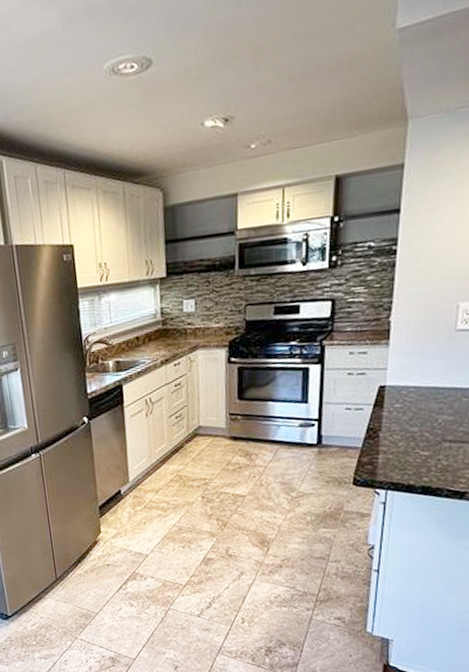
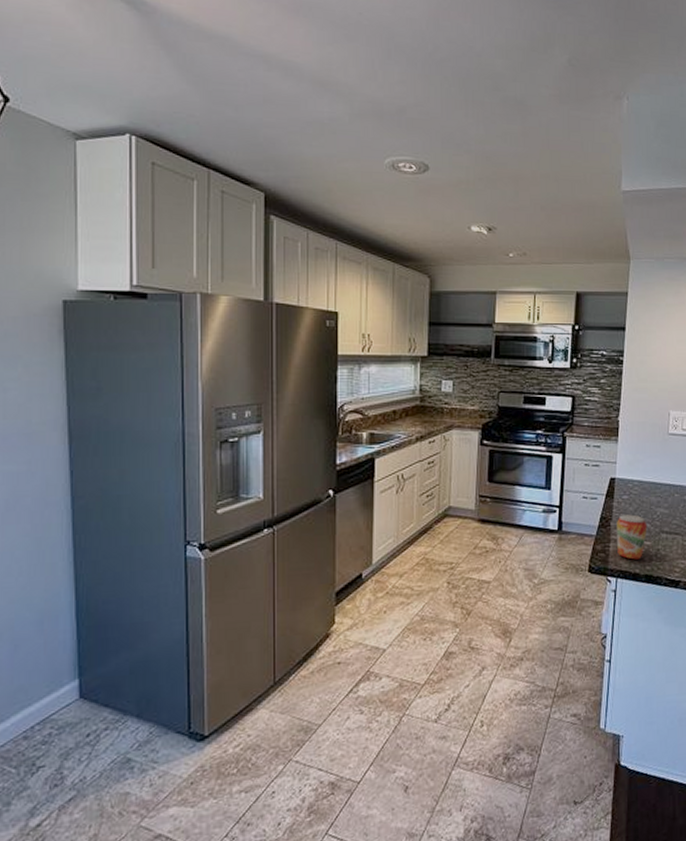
beverage can: none [387,423,426,471] -> present [617,514,648,560]

